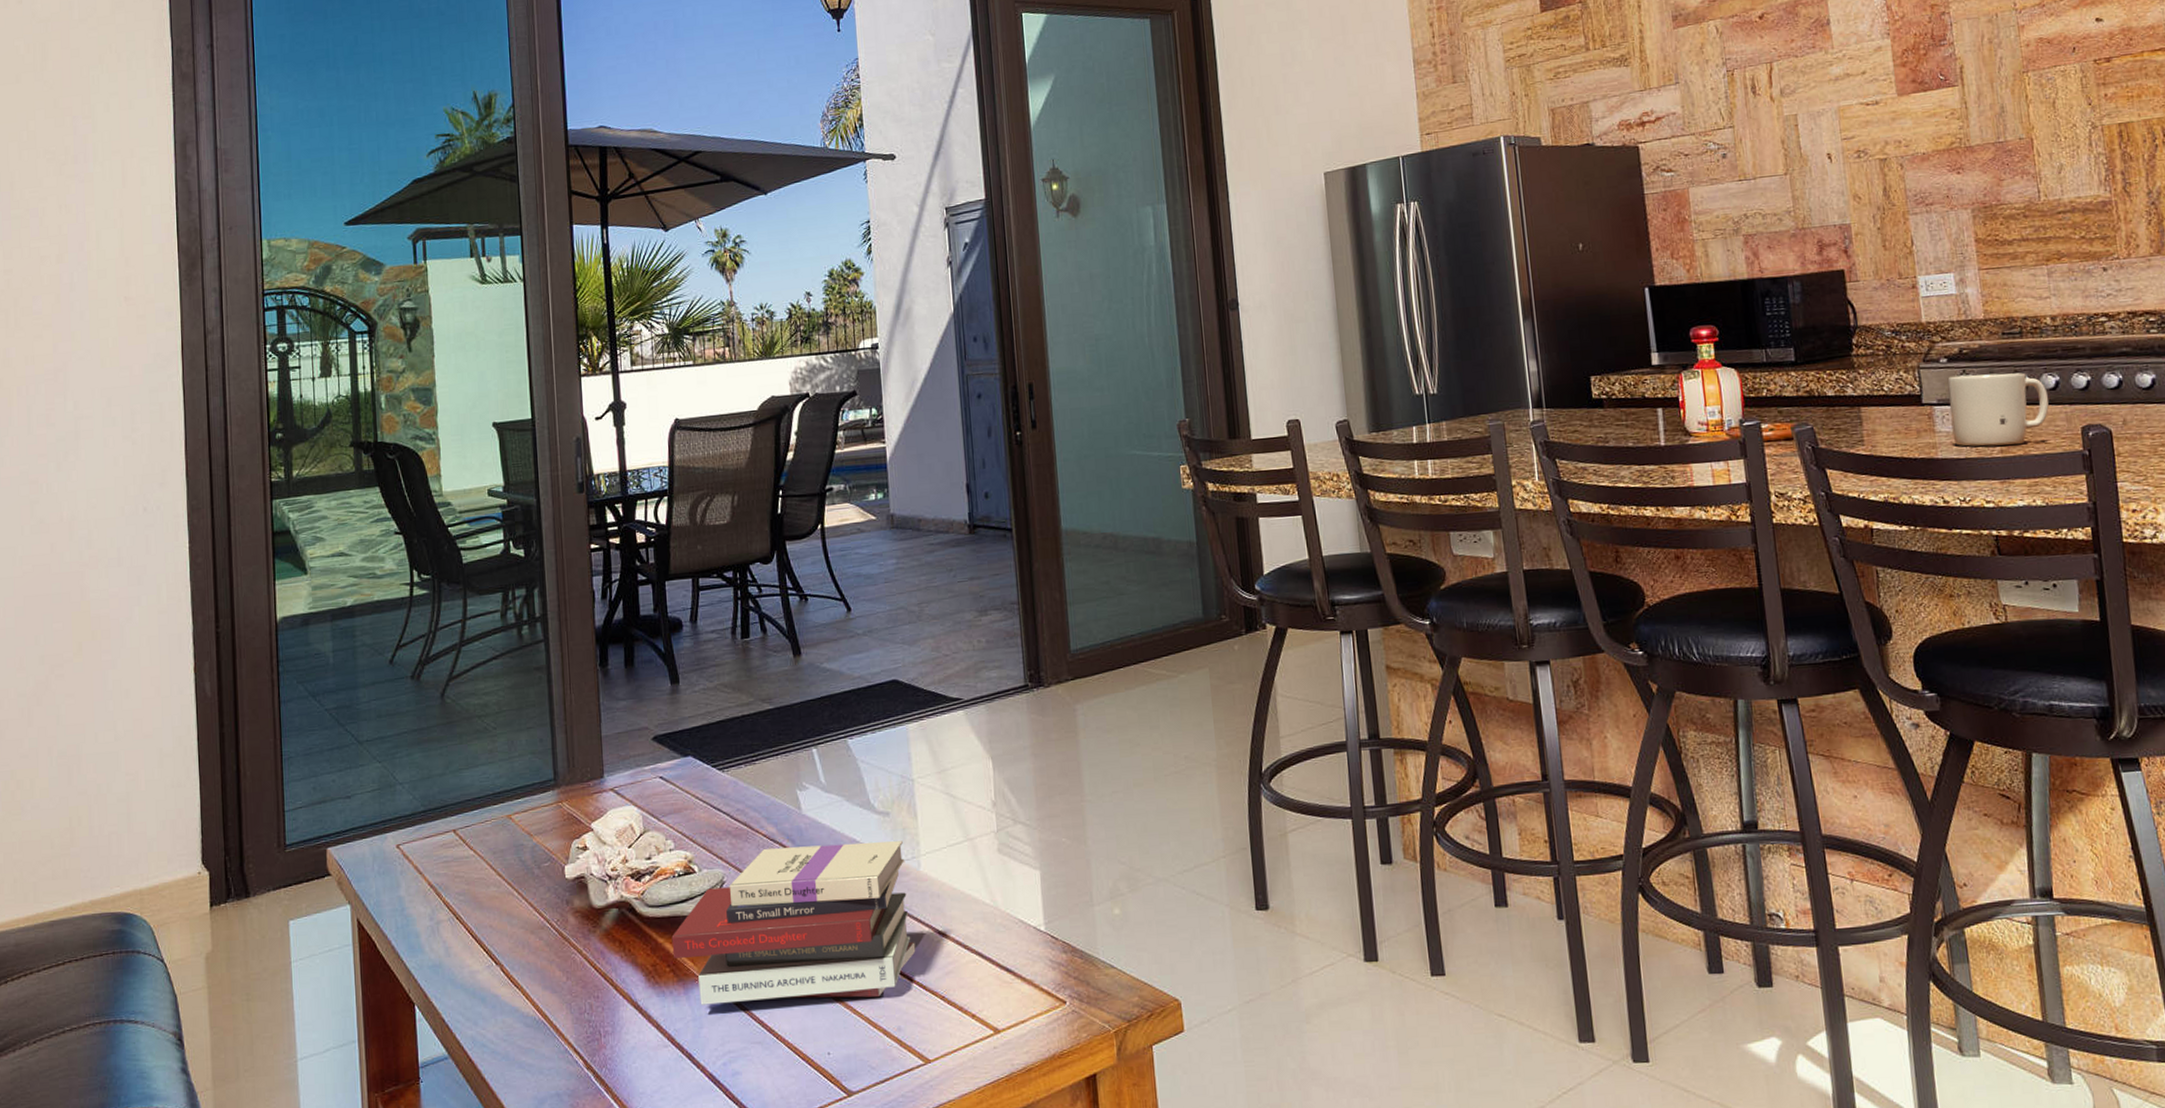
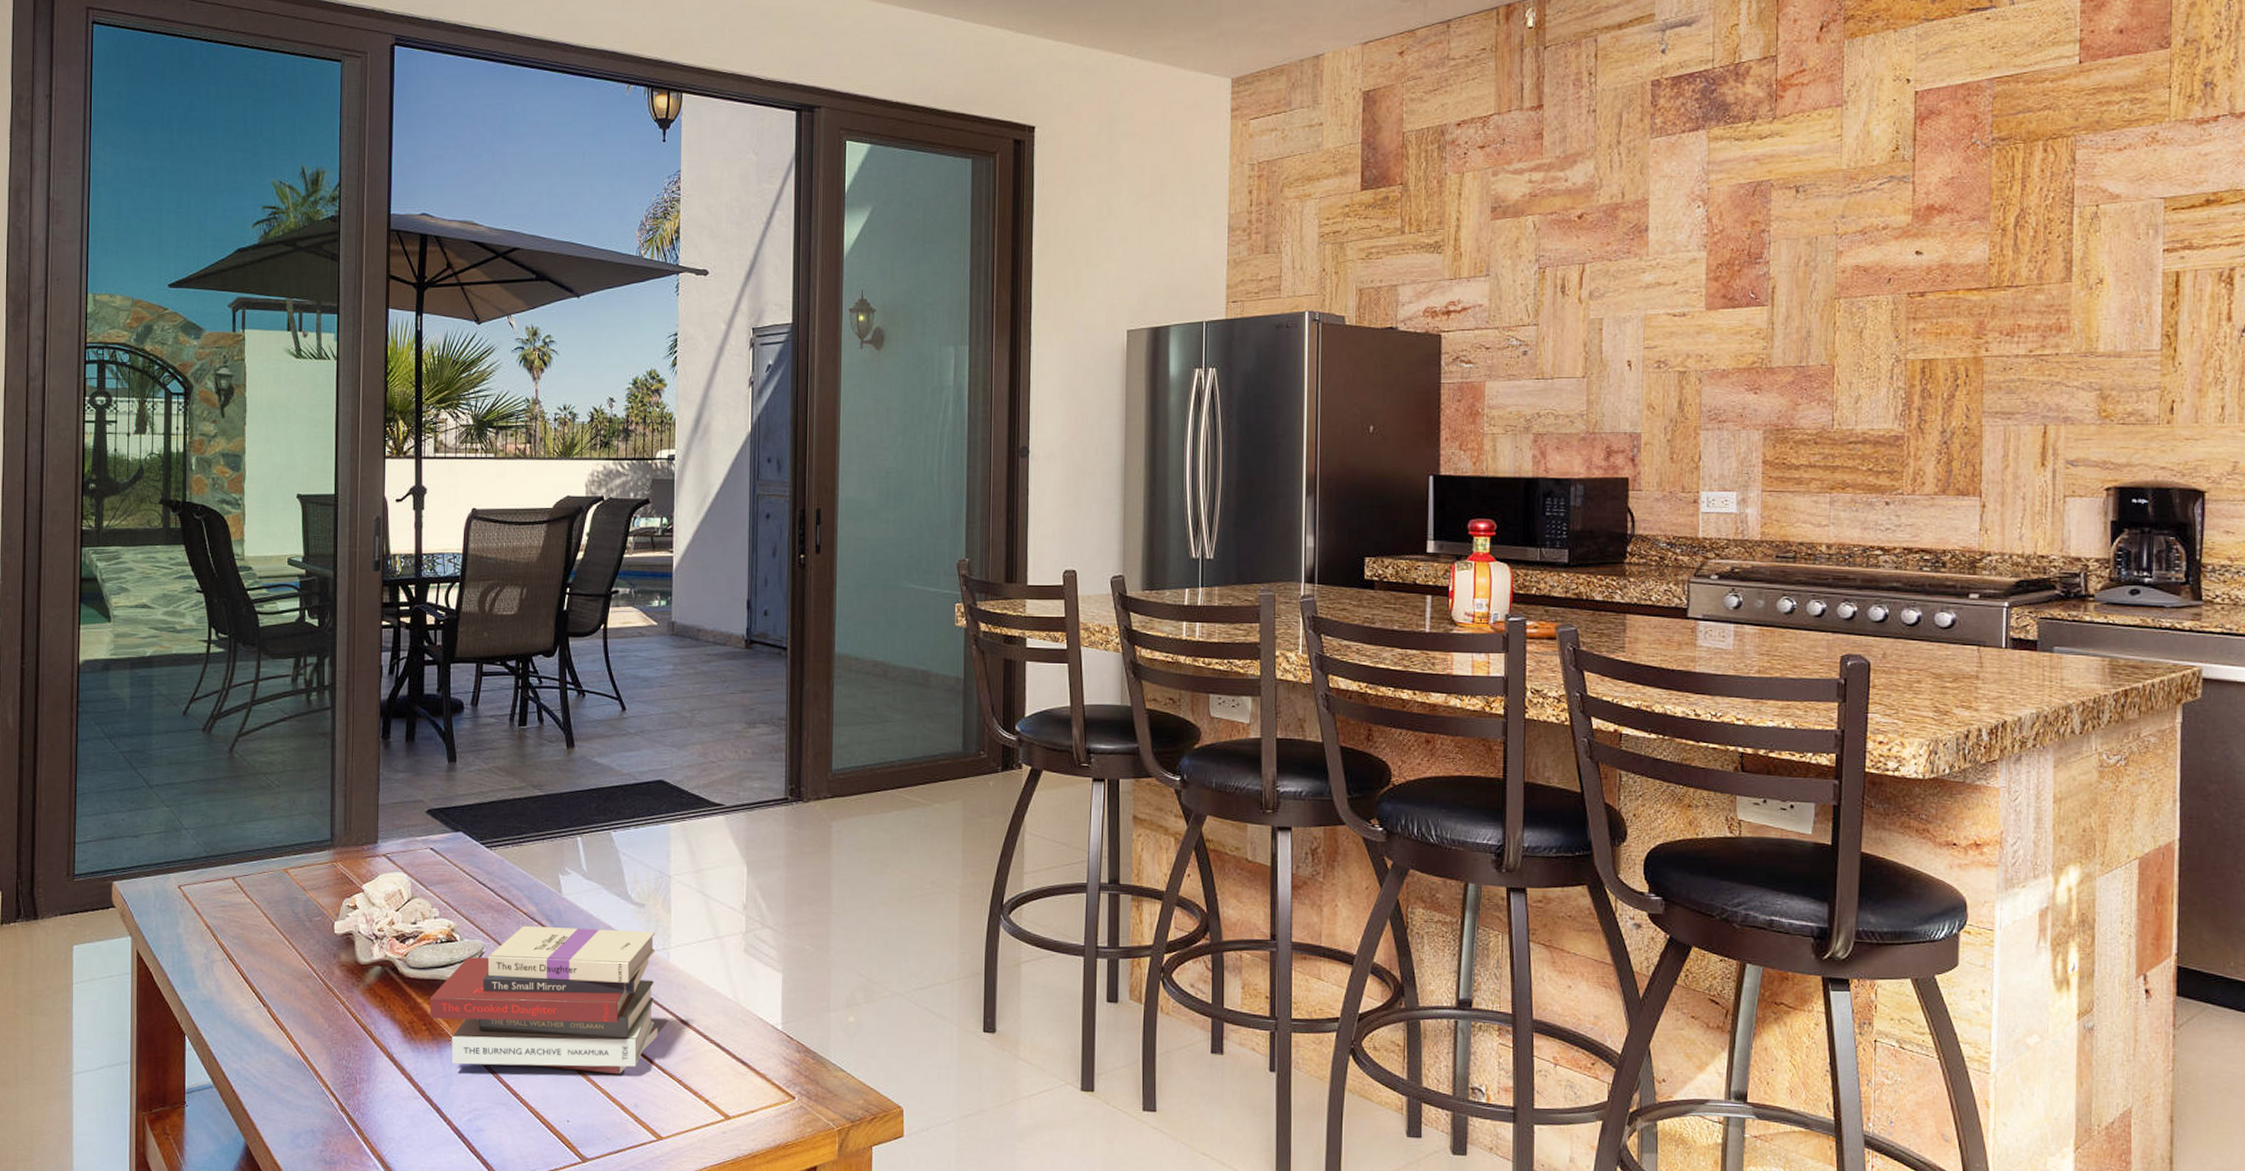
mug: present [1947,372,2050,447] -> none [1713,593,1813,666]

